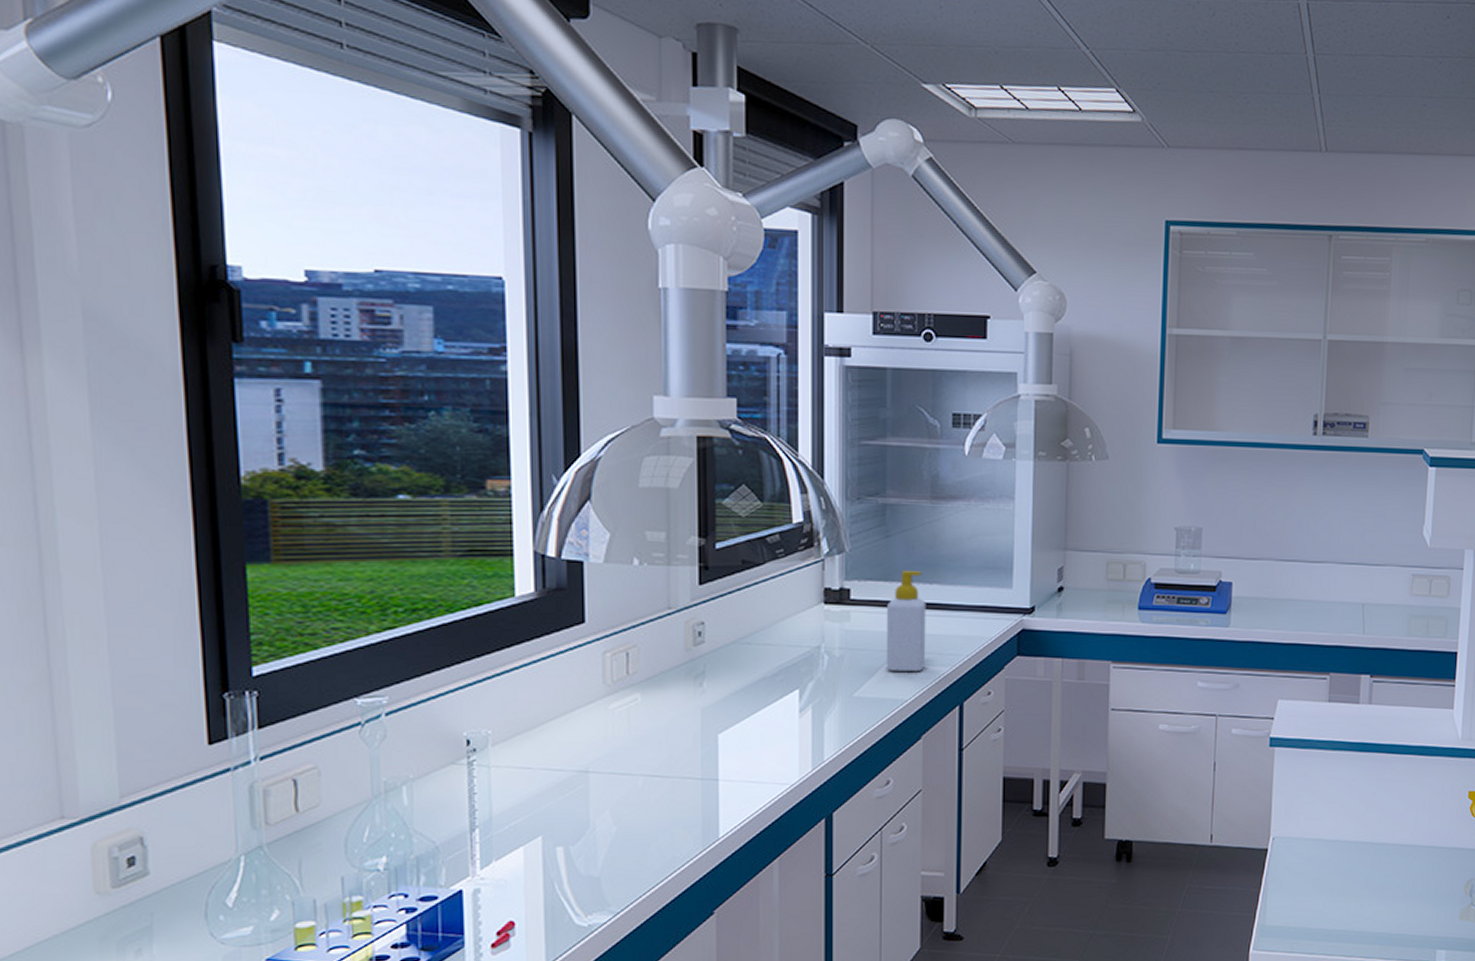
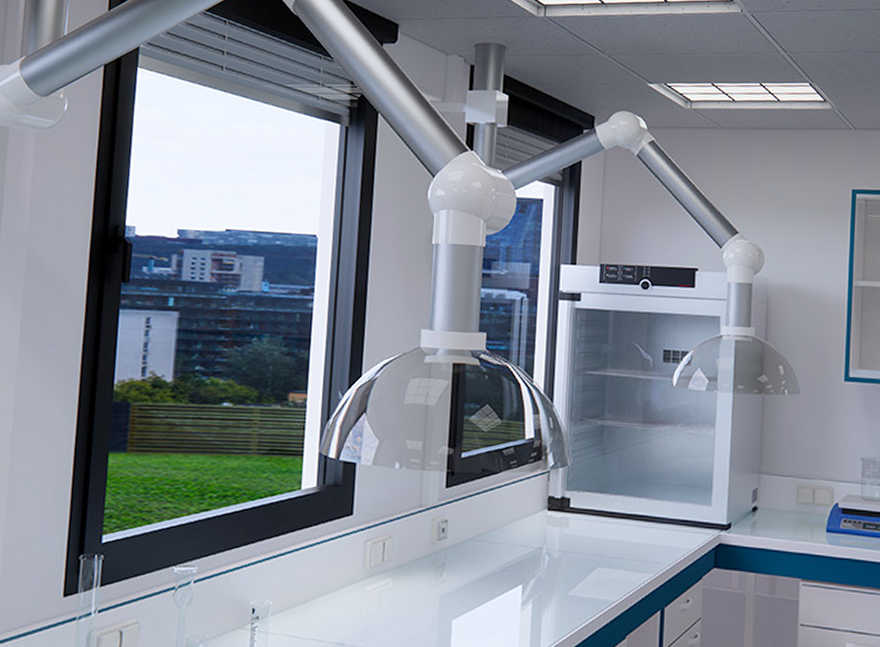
soap bottle: present [886,570,926,672] -> none [597,484,635,577]

